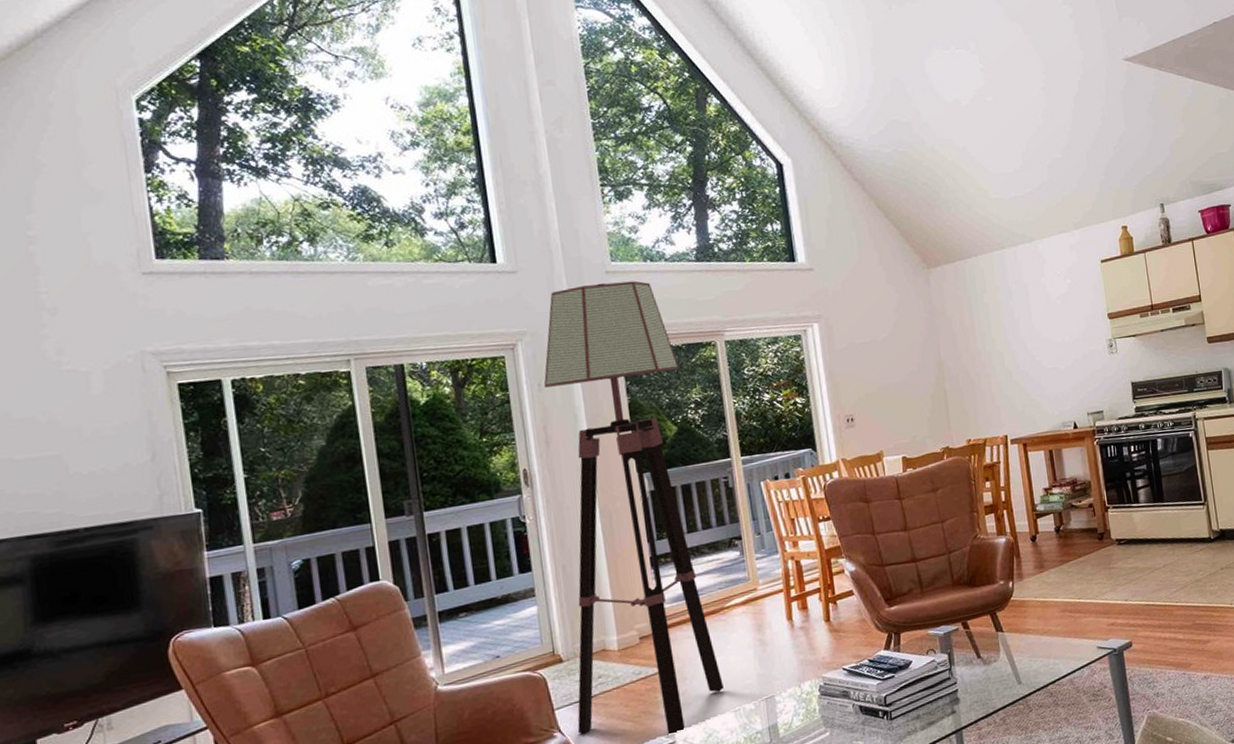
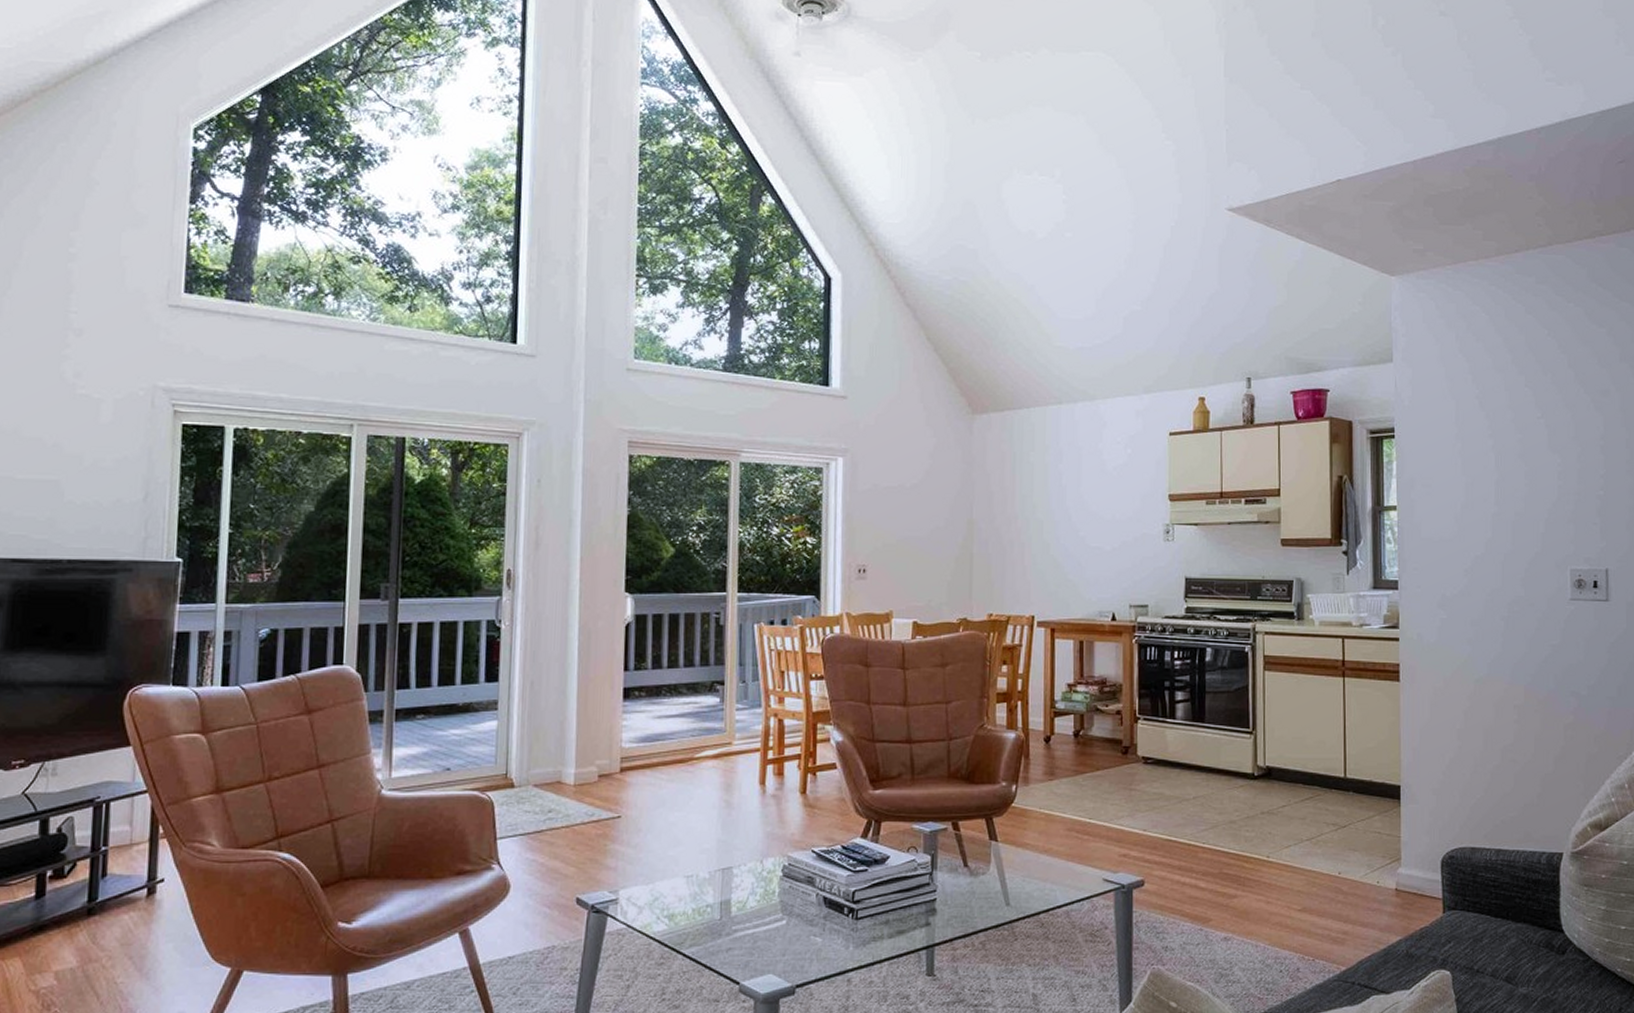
floor lamp: present [543,281,724,737] -> none [516,380,687,891]

